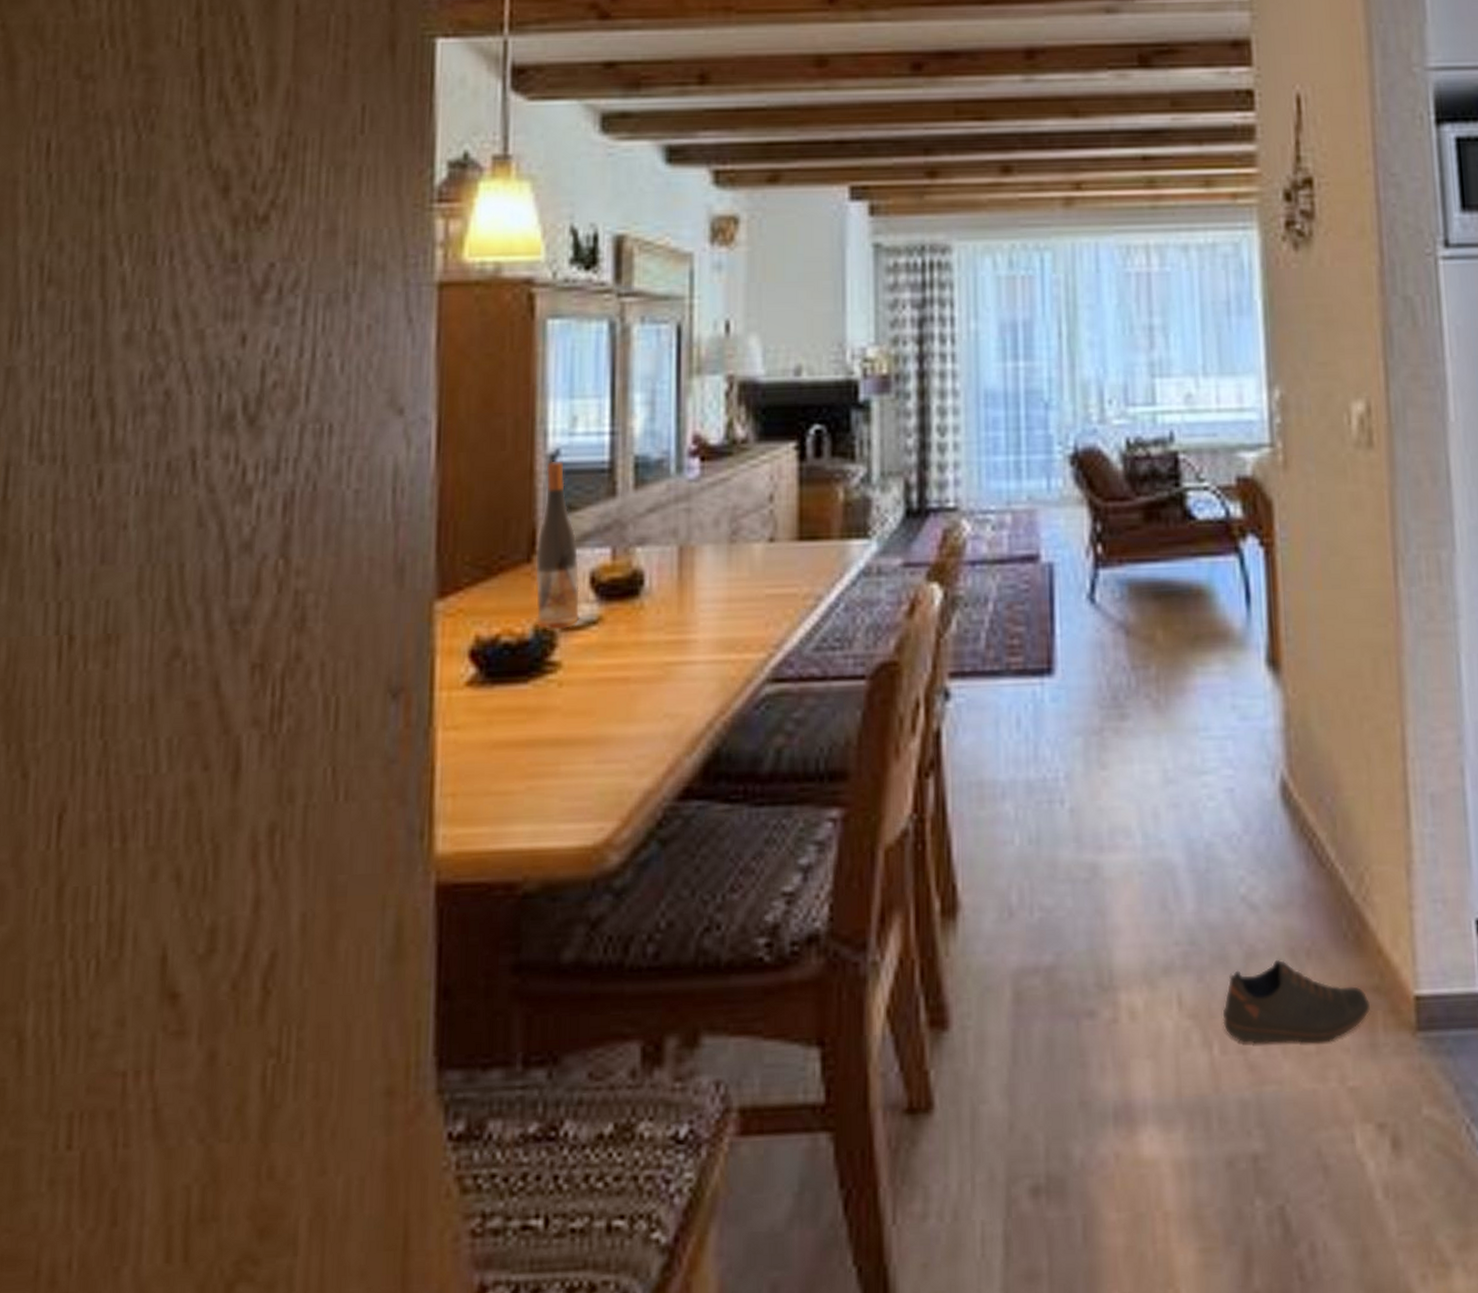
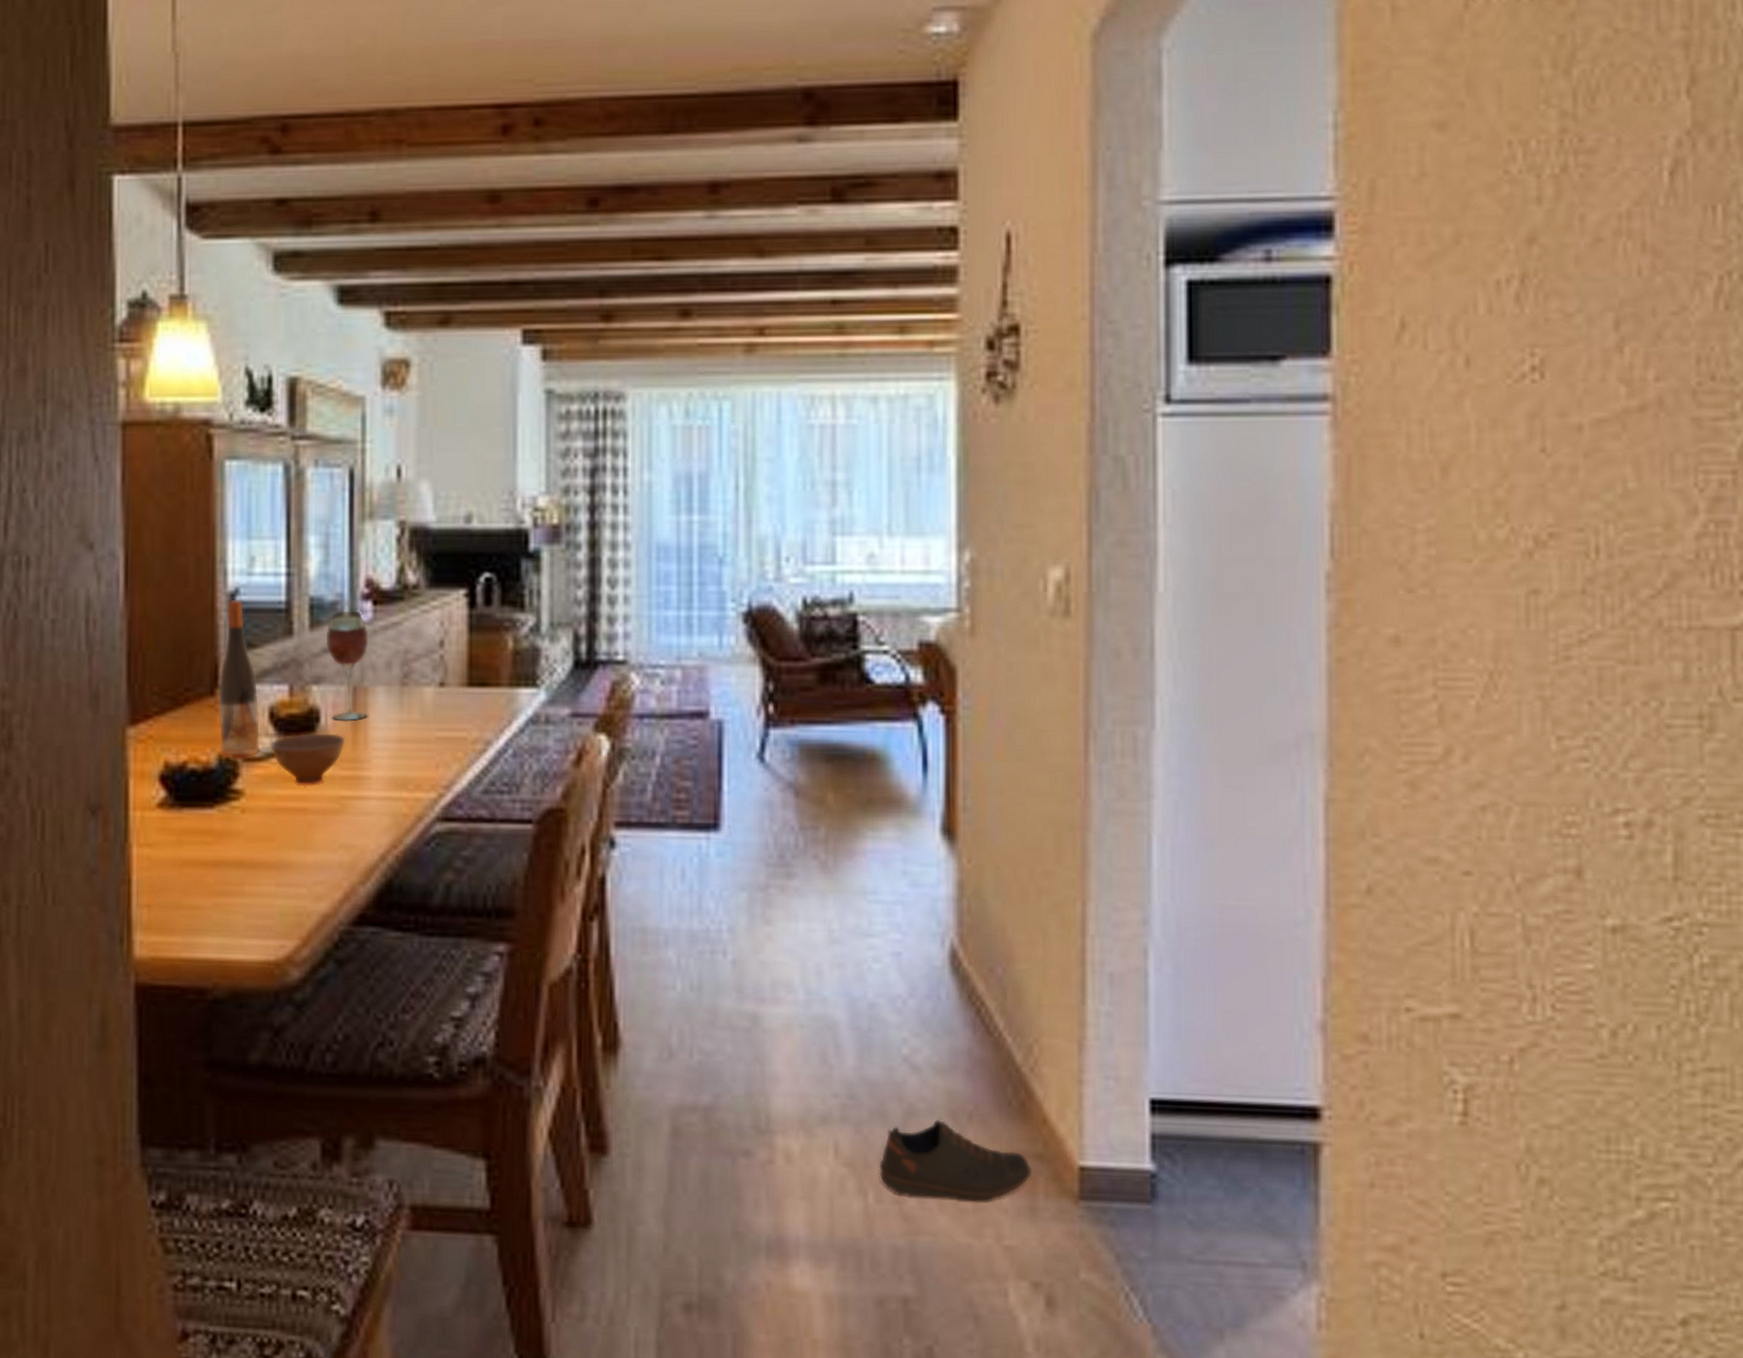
bowl: none [590,596,671,652] -> present [270,733,346,784]
wineglass: none [651,468,696,582] -> present [326,610,368,721]

